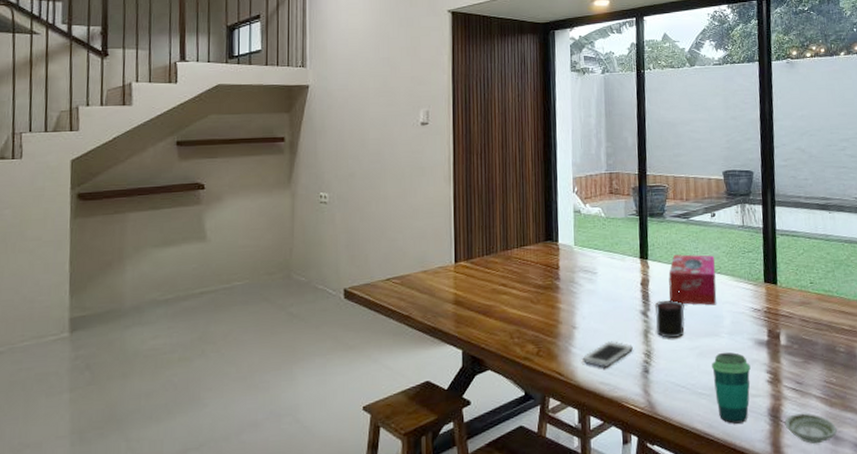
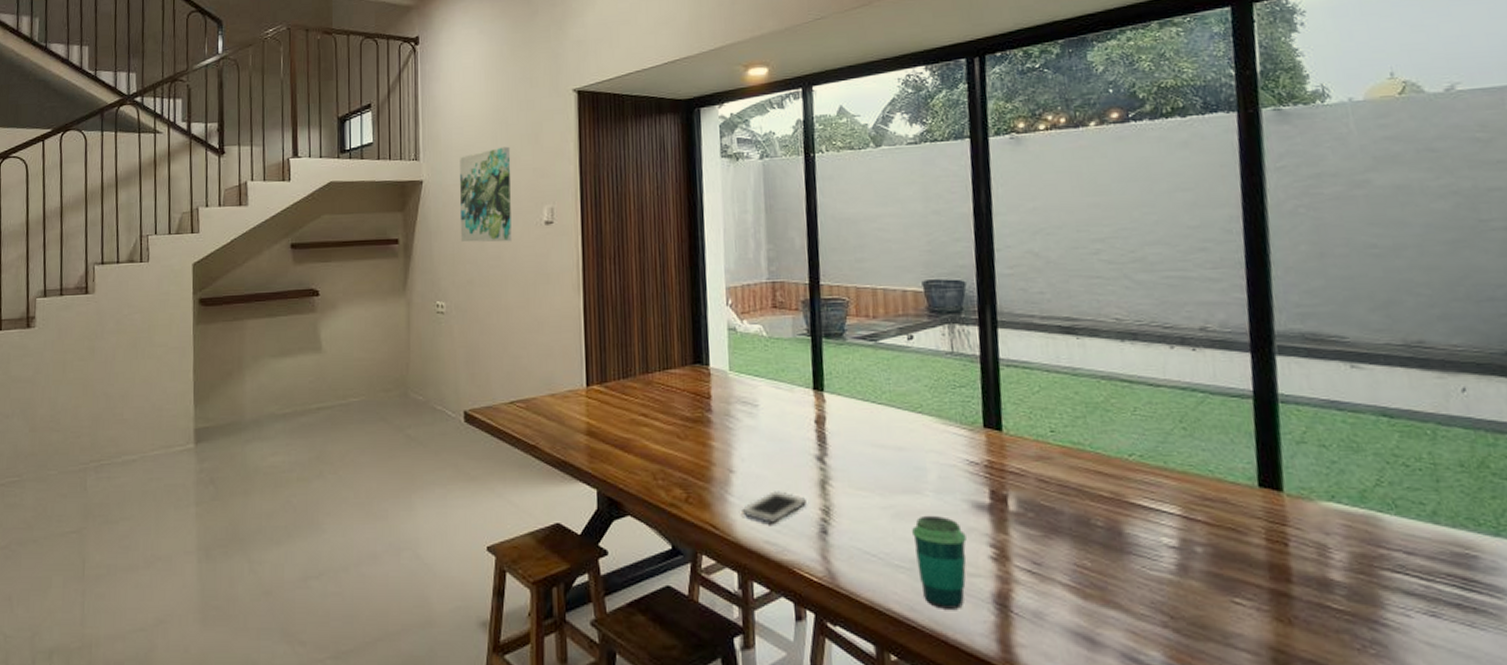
wall art: none [343,57,391,141] -> present [460,146,512,242]
candle: present [654,291,685,339] -> none [833,433,875,493]
tissue box: present [668,254,717,306] -> none [851,387,917,454]
saucer: present [784,413,837,444] -> none [1016,604,1094,648]

